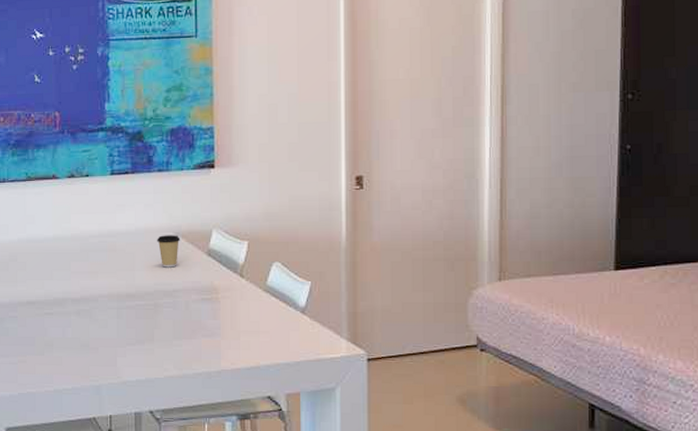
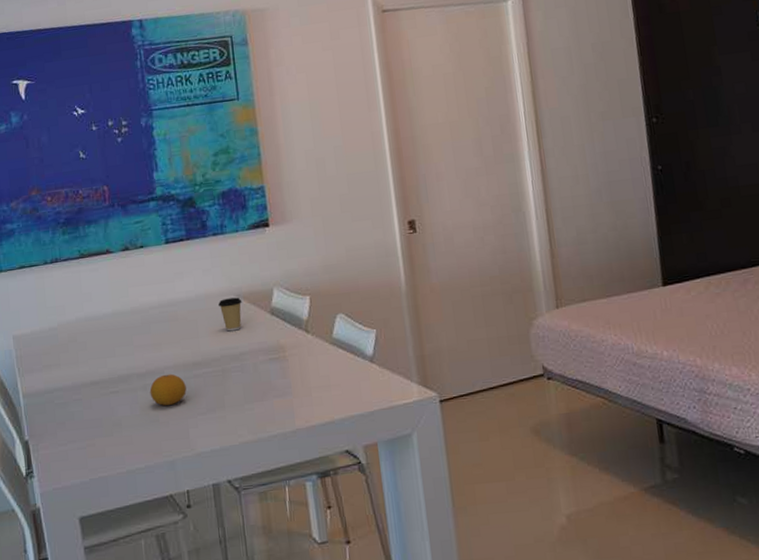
fruit: none [82,302,118,333] -> present [149,373,187,406]

